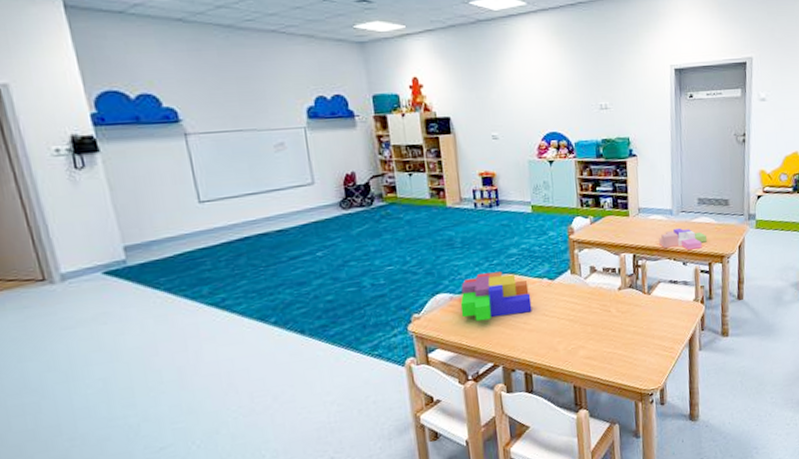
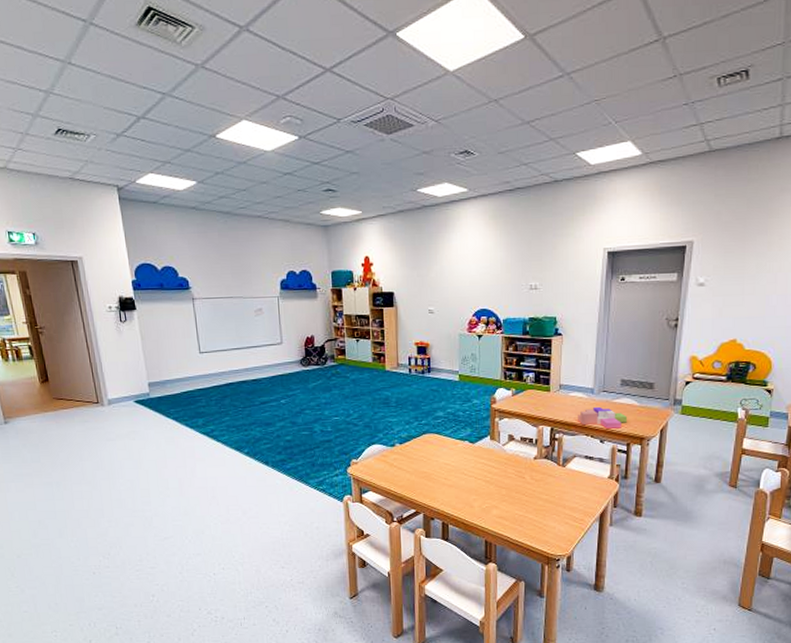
toy blocks: present [460,271,532,322] -> none [391,431,453,472]

